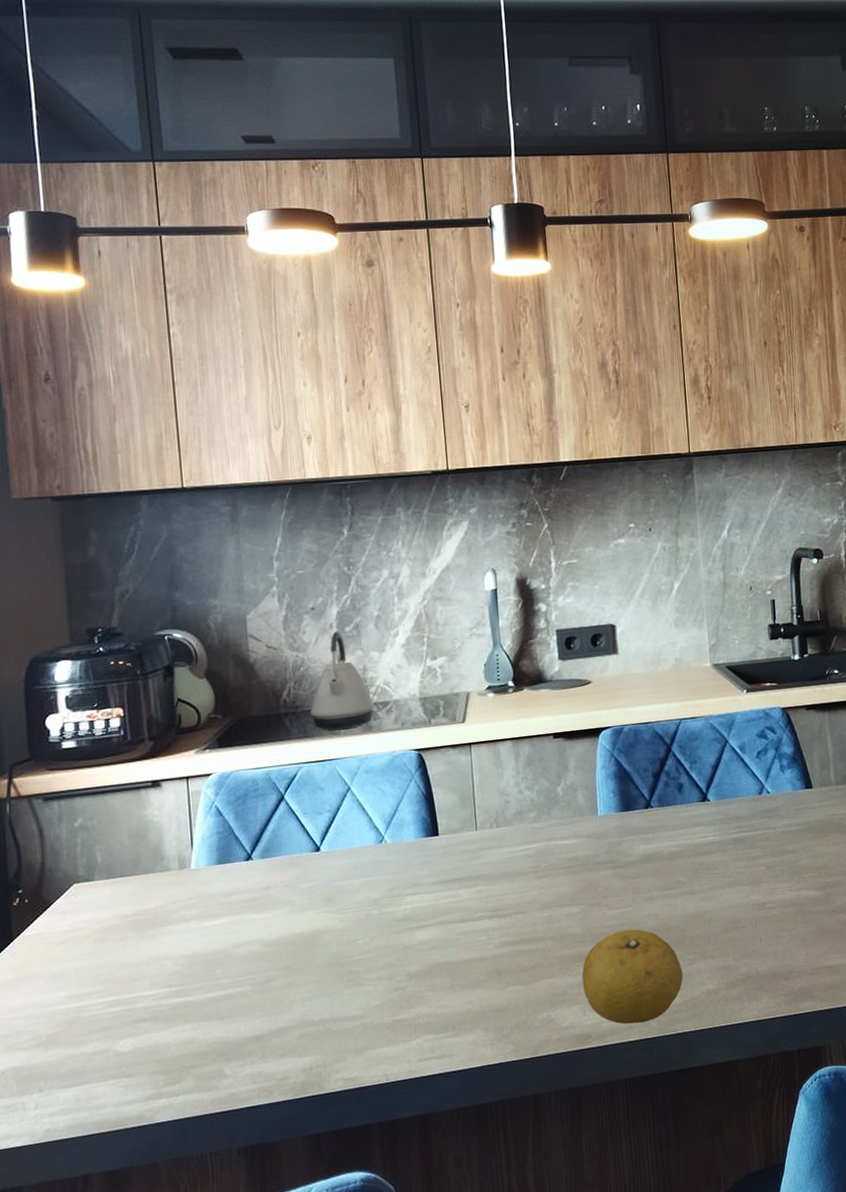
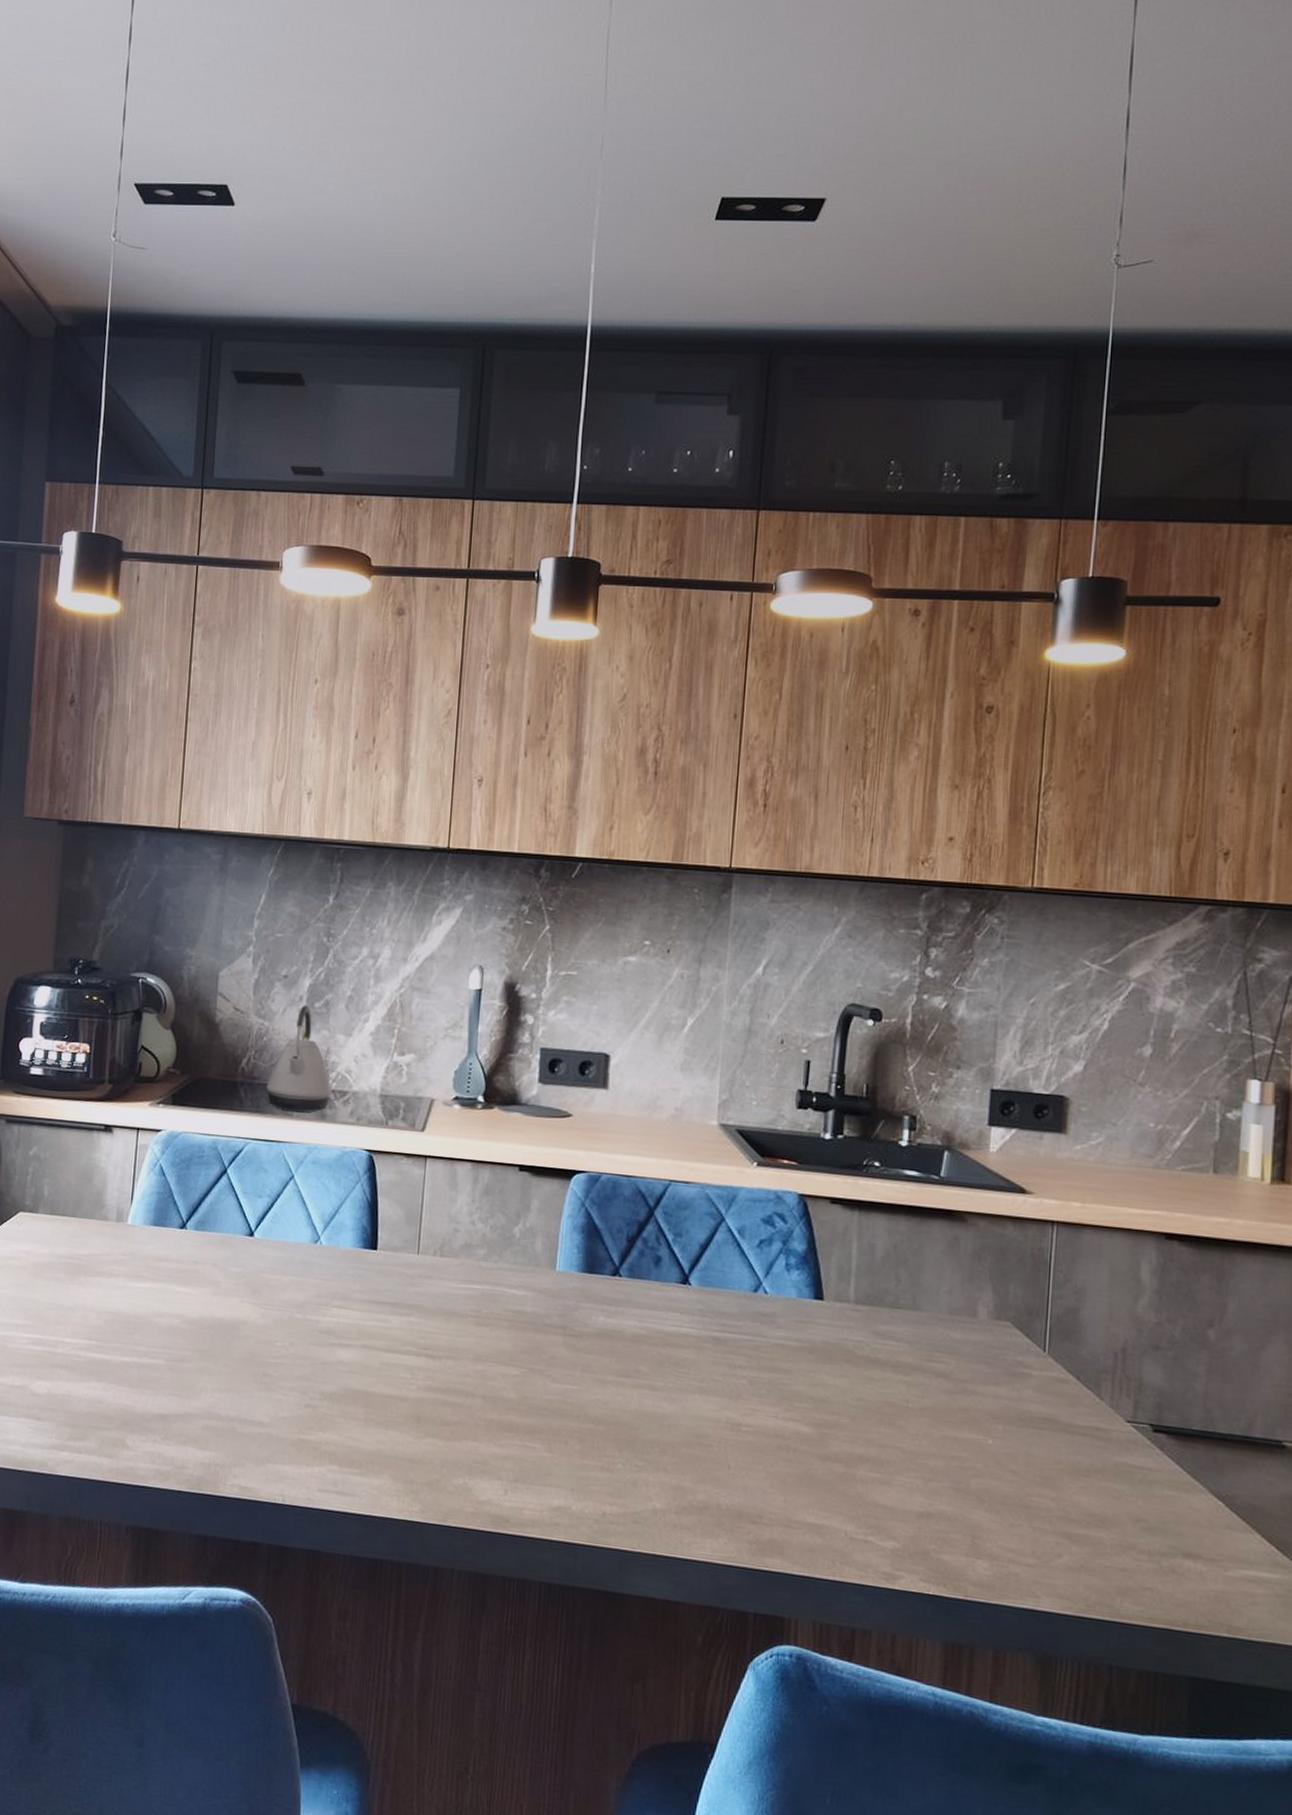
fruit: present [581,929,683,1024] -> none [508,1409,627,1524]

